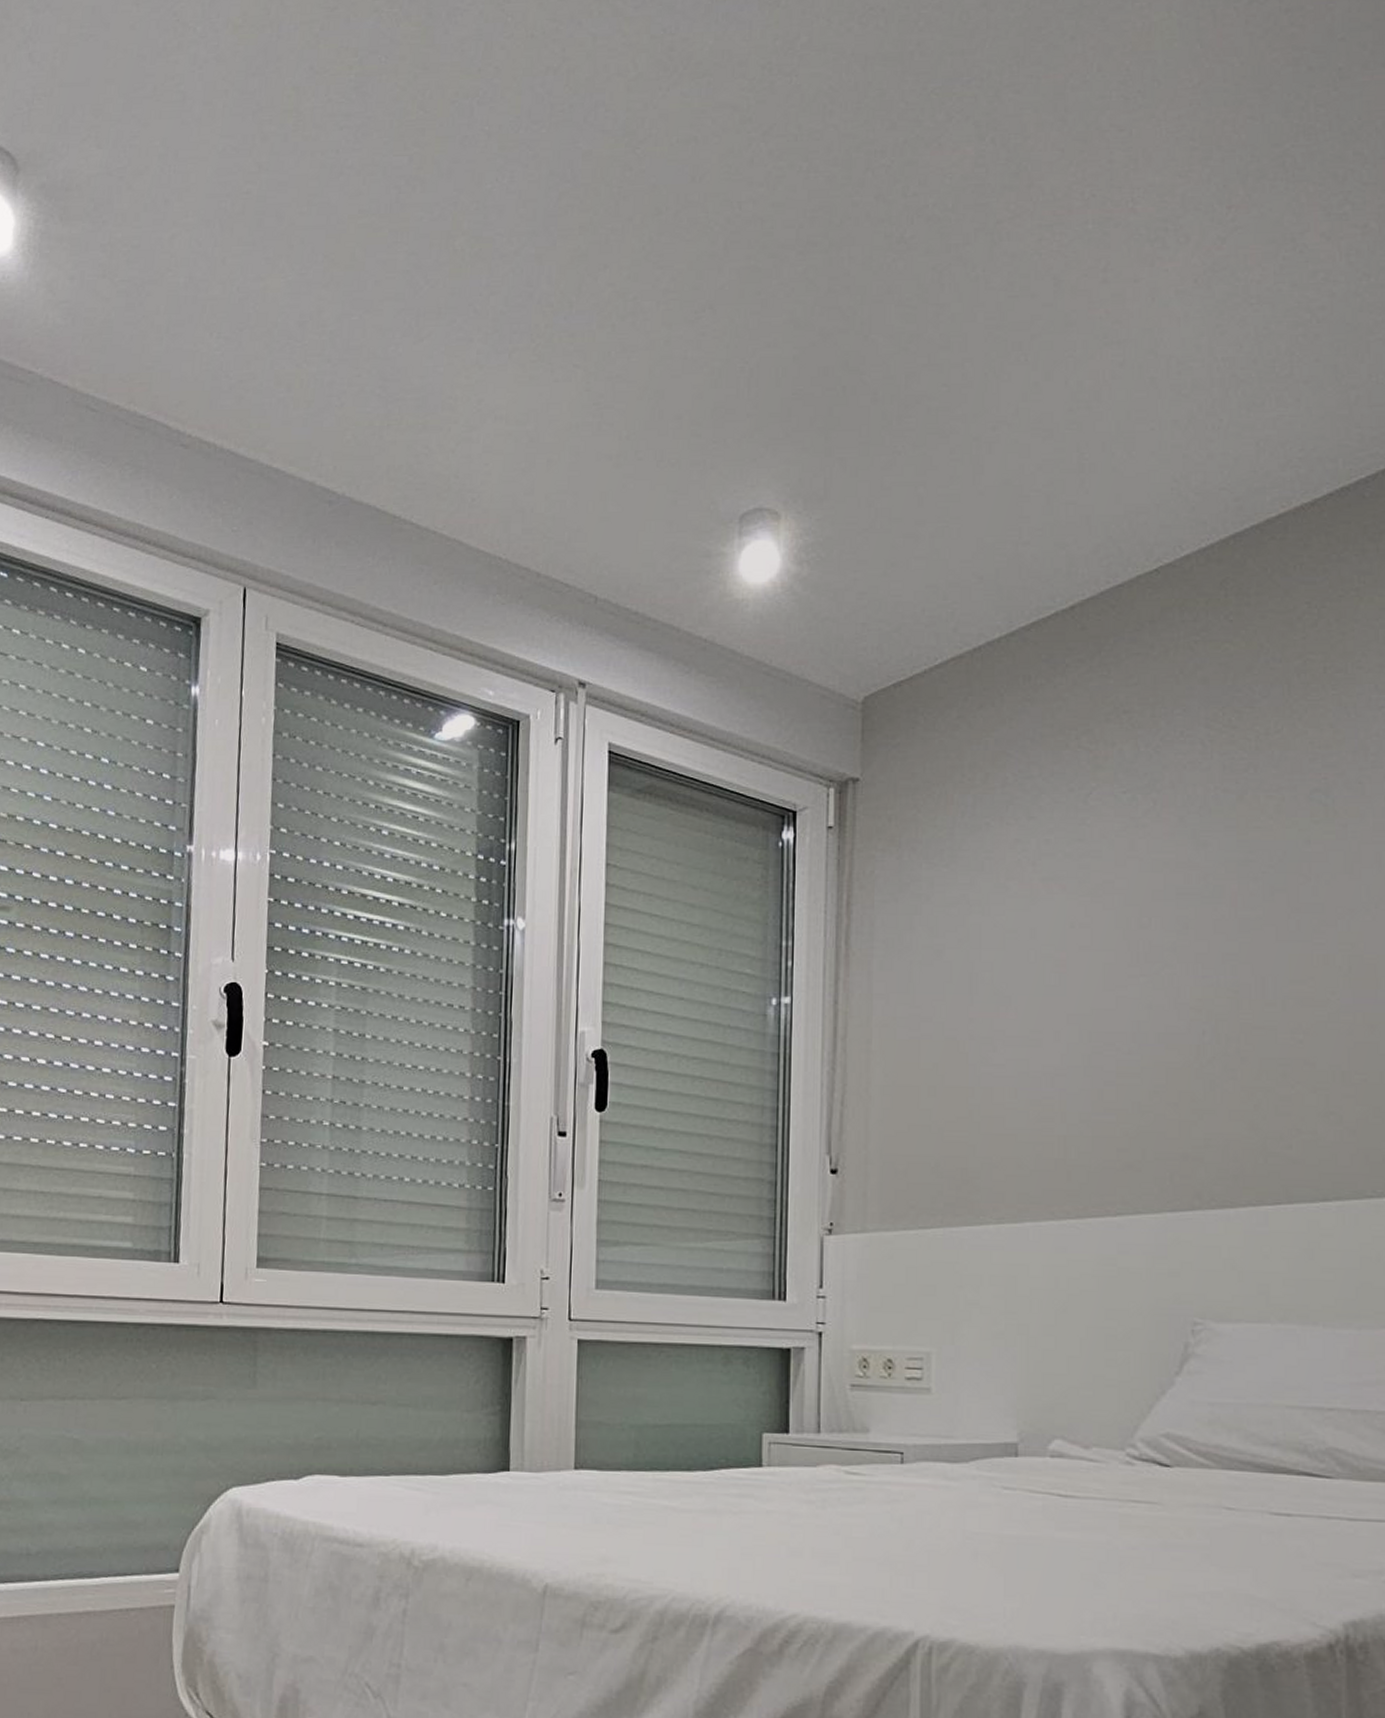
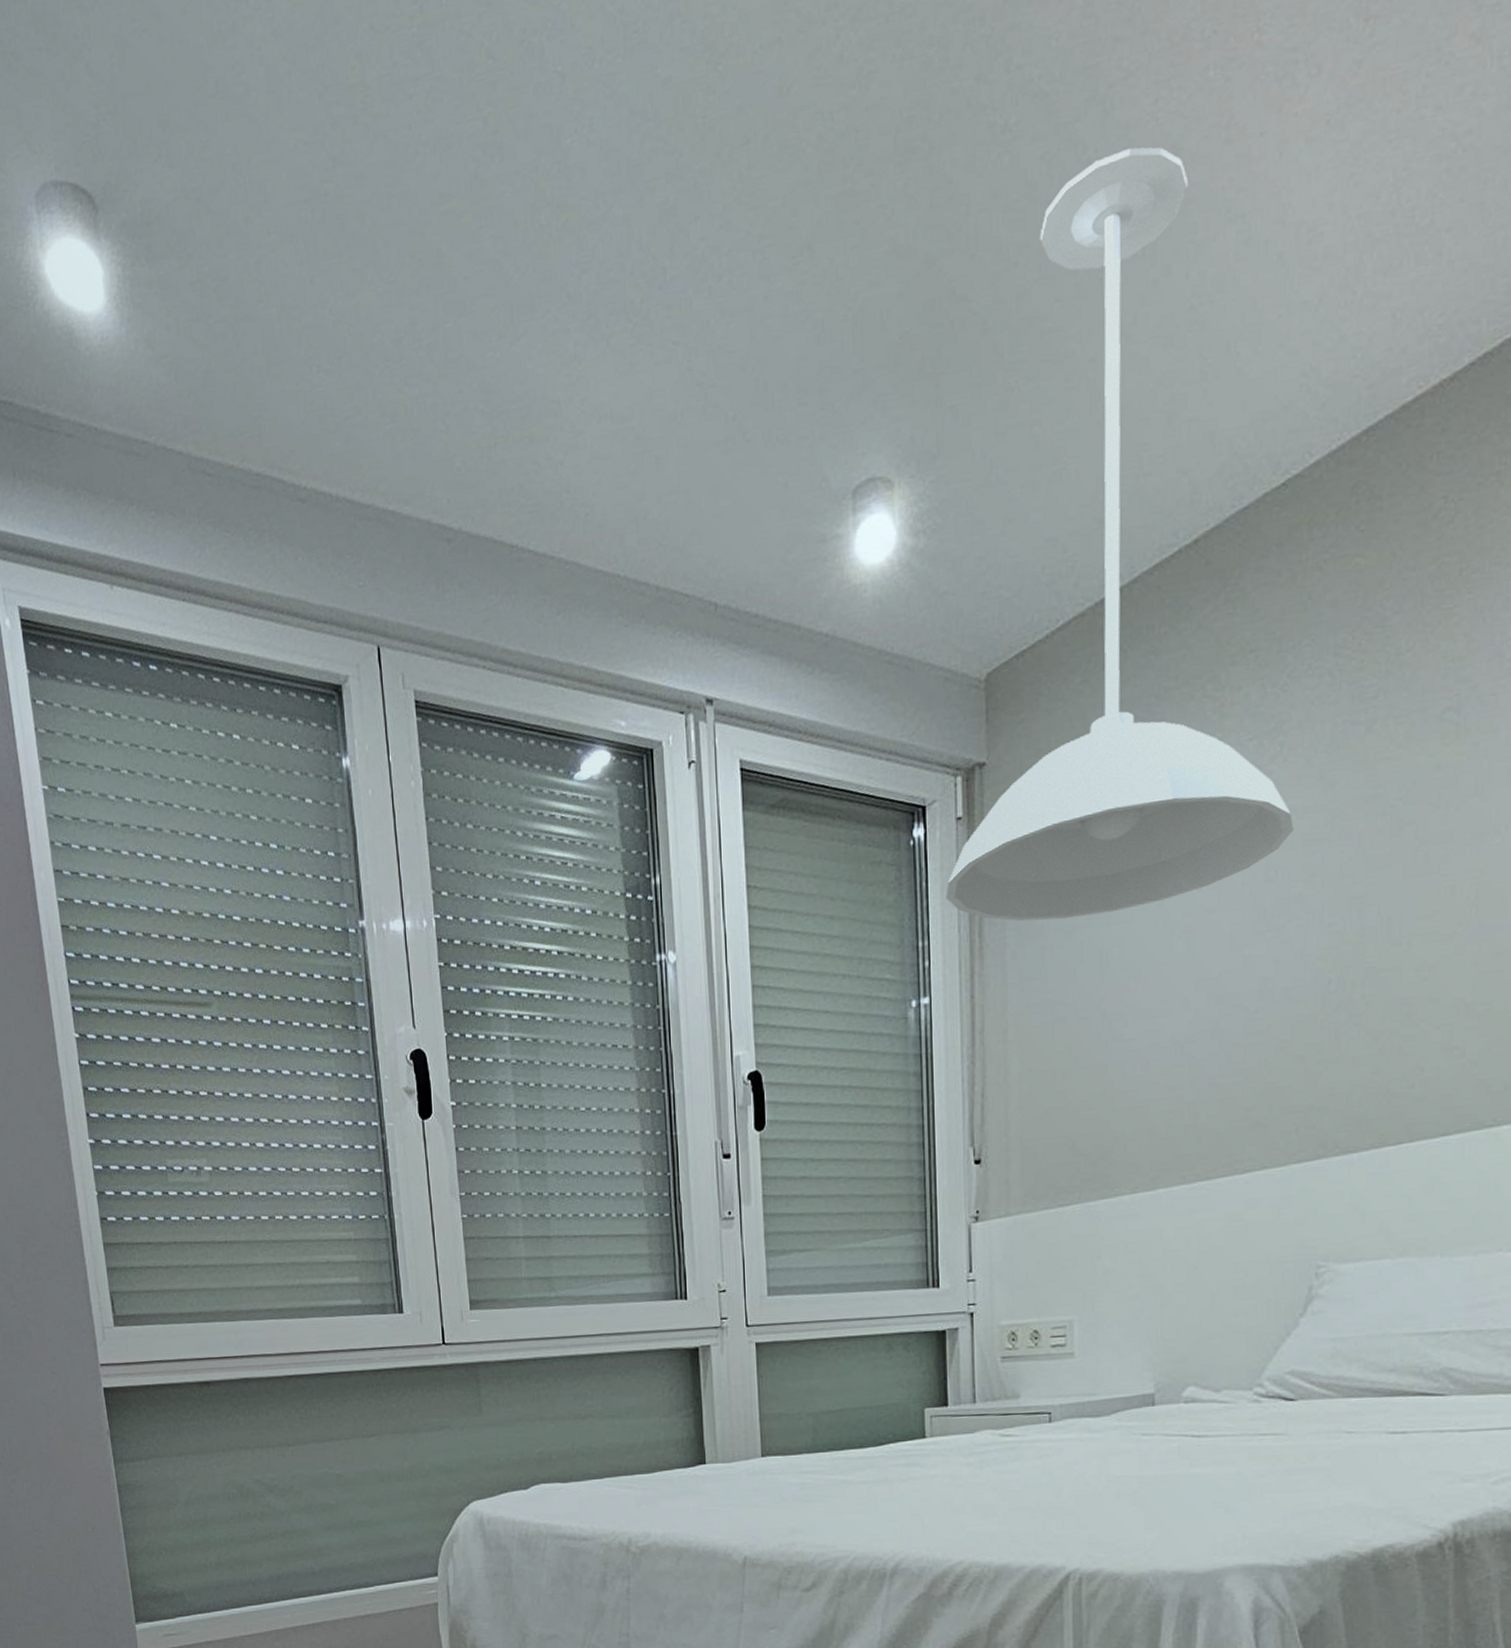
pendant light: none [812,273,1167,938] -> present [945,147,1293,922]

